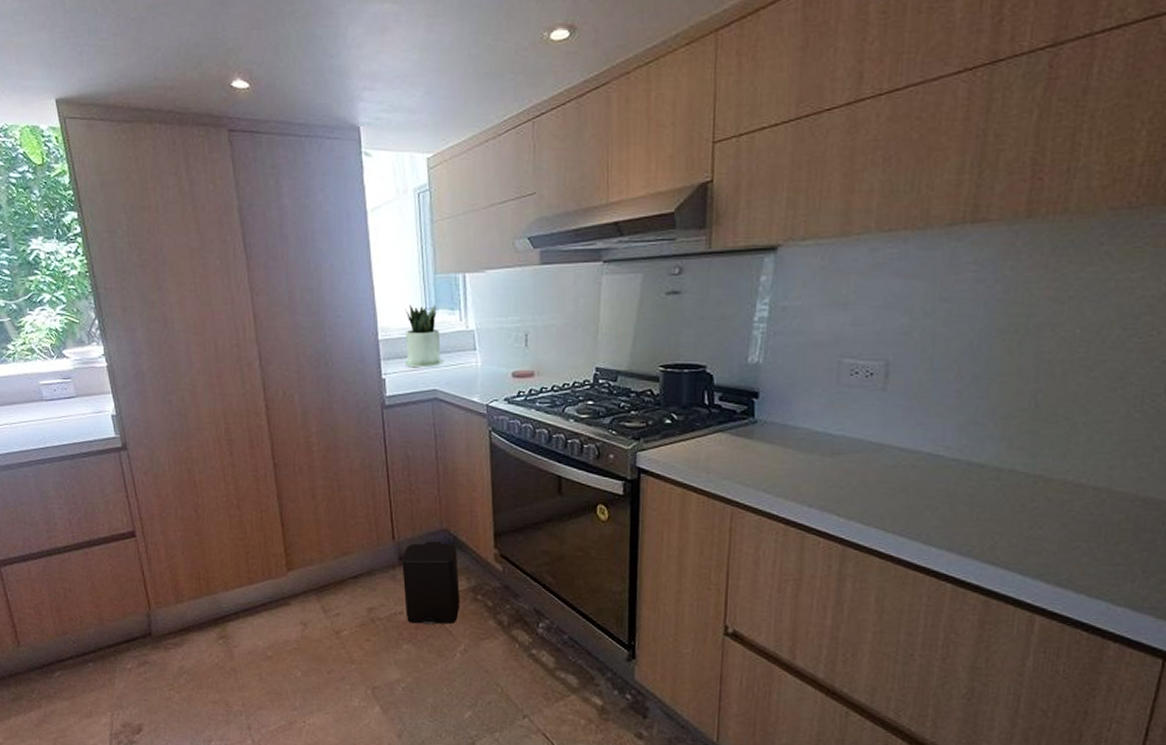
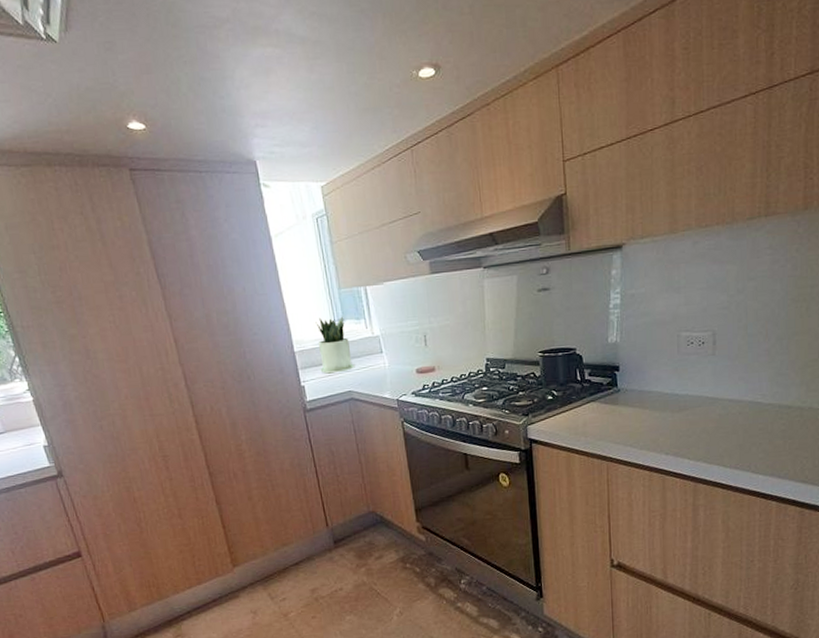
pedal bin: present [402,541,460,625] -> none [337,523,392,597]

